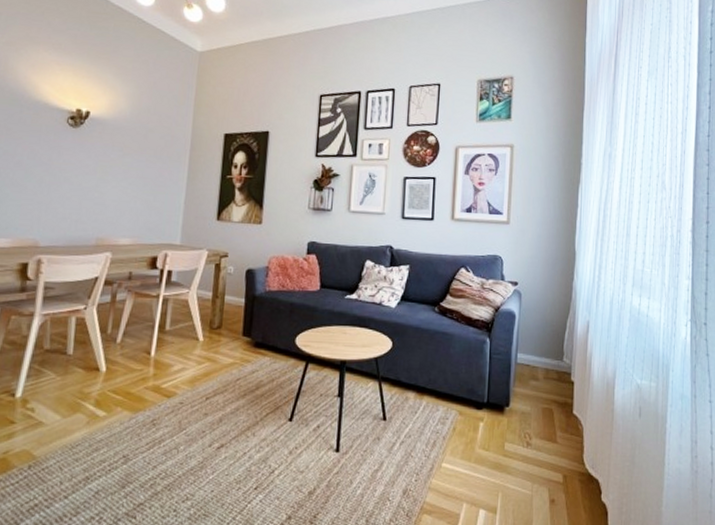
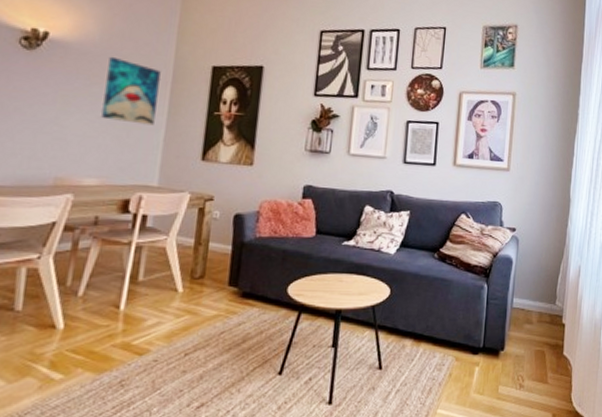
wall art: none [133,129,181,190] -> present [101,56,161,126]

